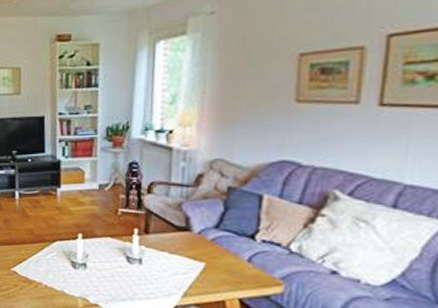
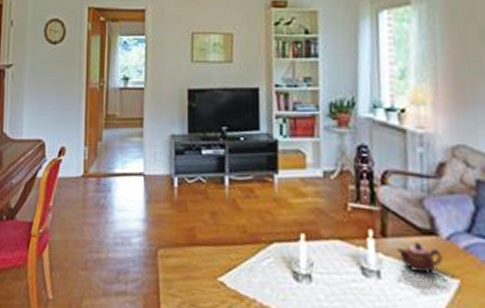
teapot: none [157,237,193,260] -> present [397,242,443,274]

